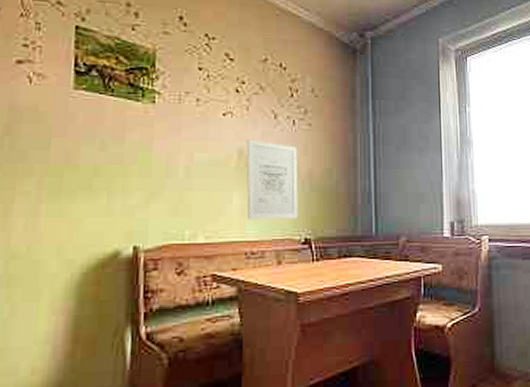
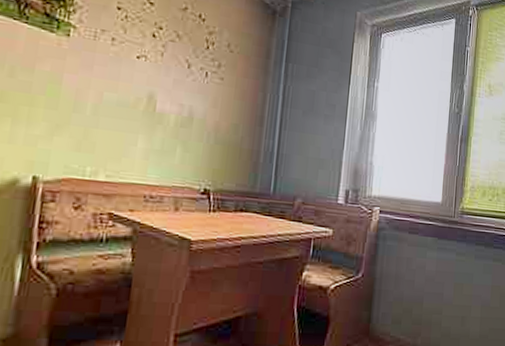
wall art: present [246,139,299,220] -> none [150,85,207,169]

